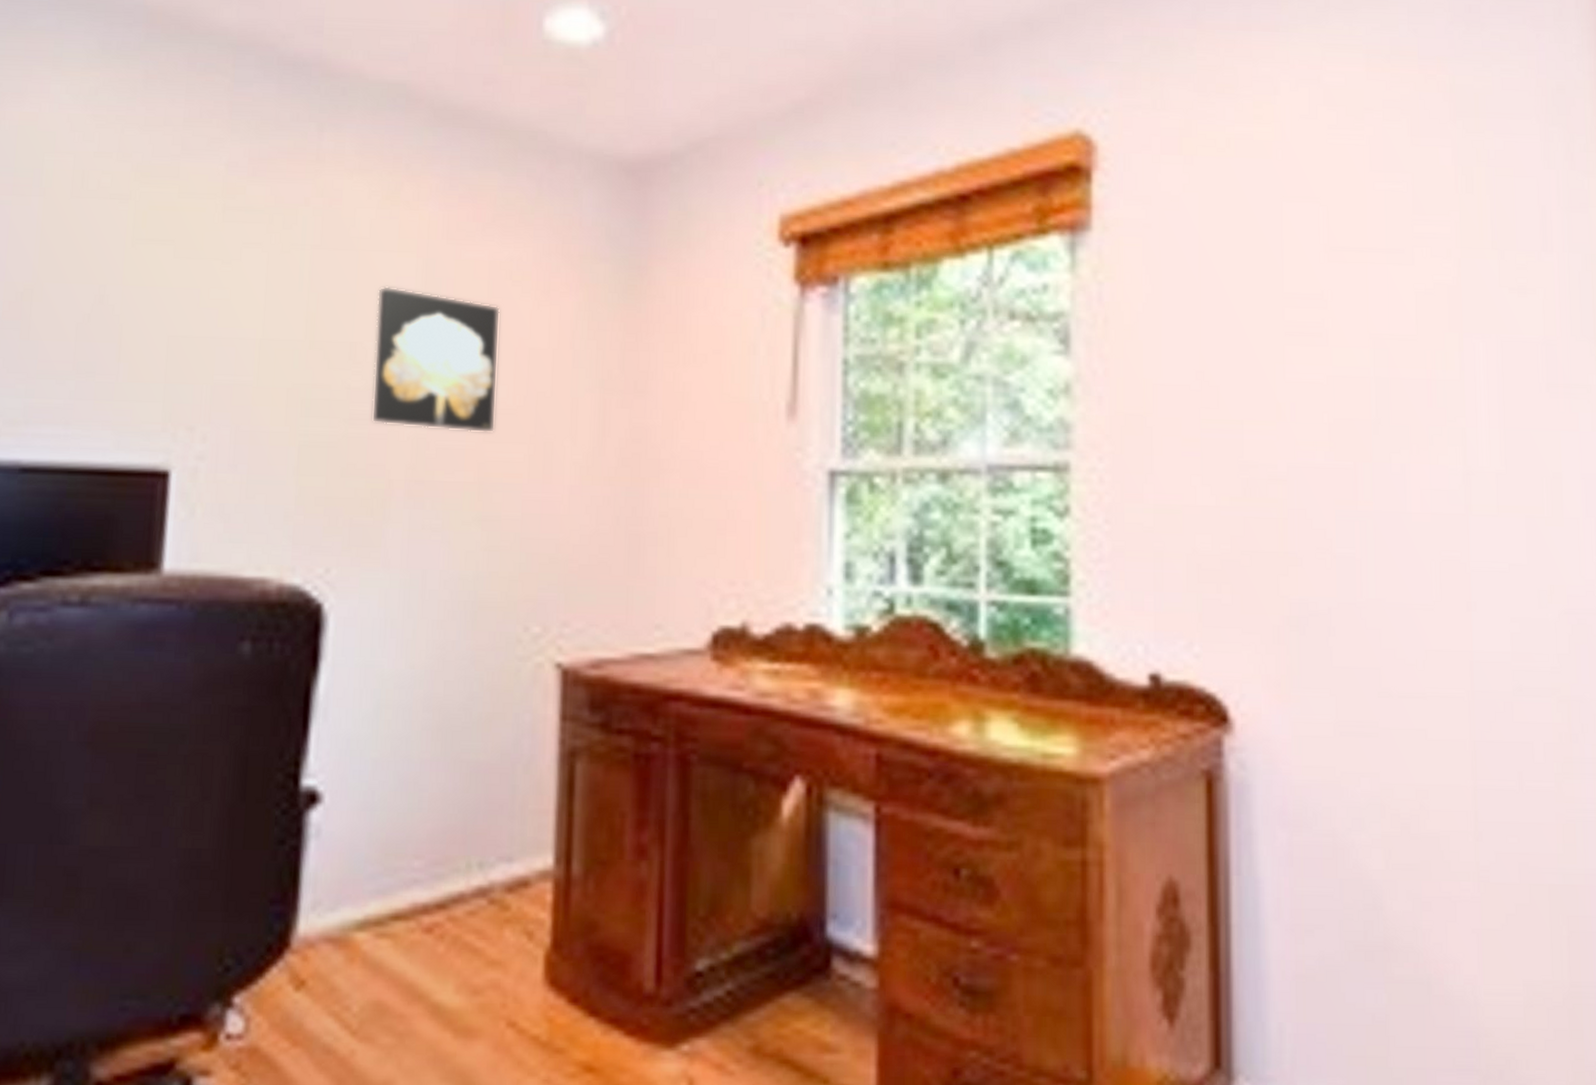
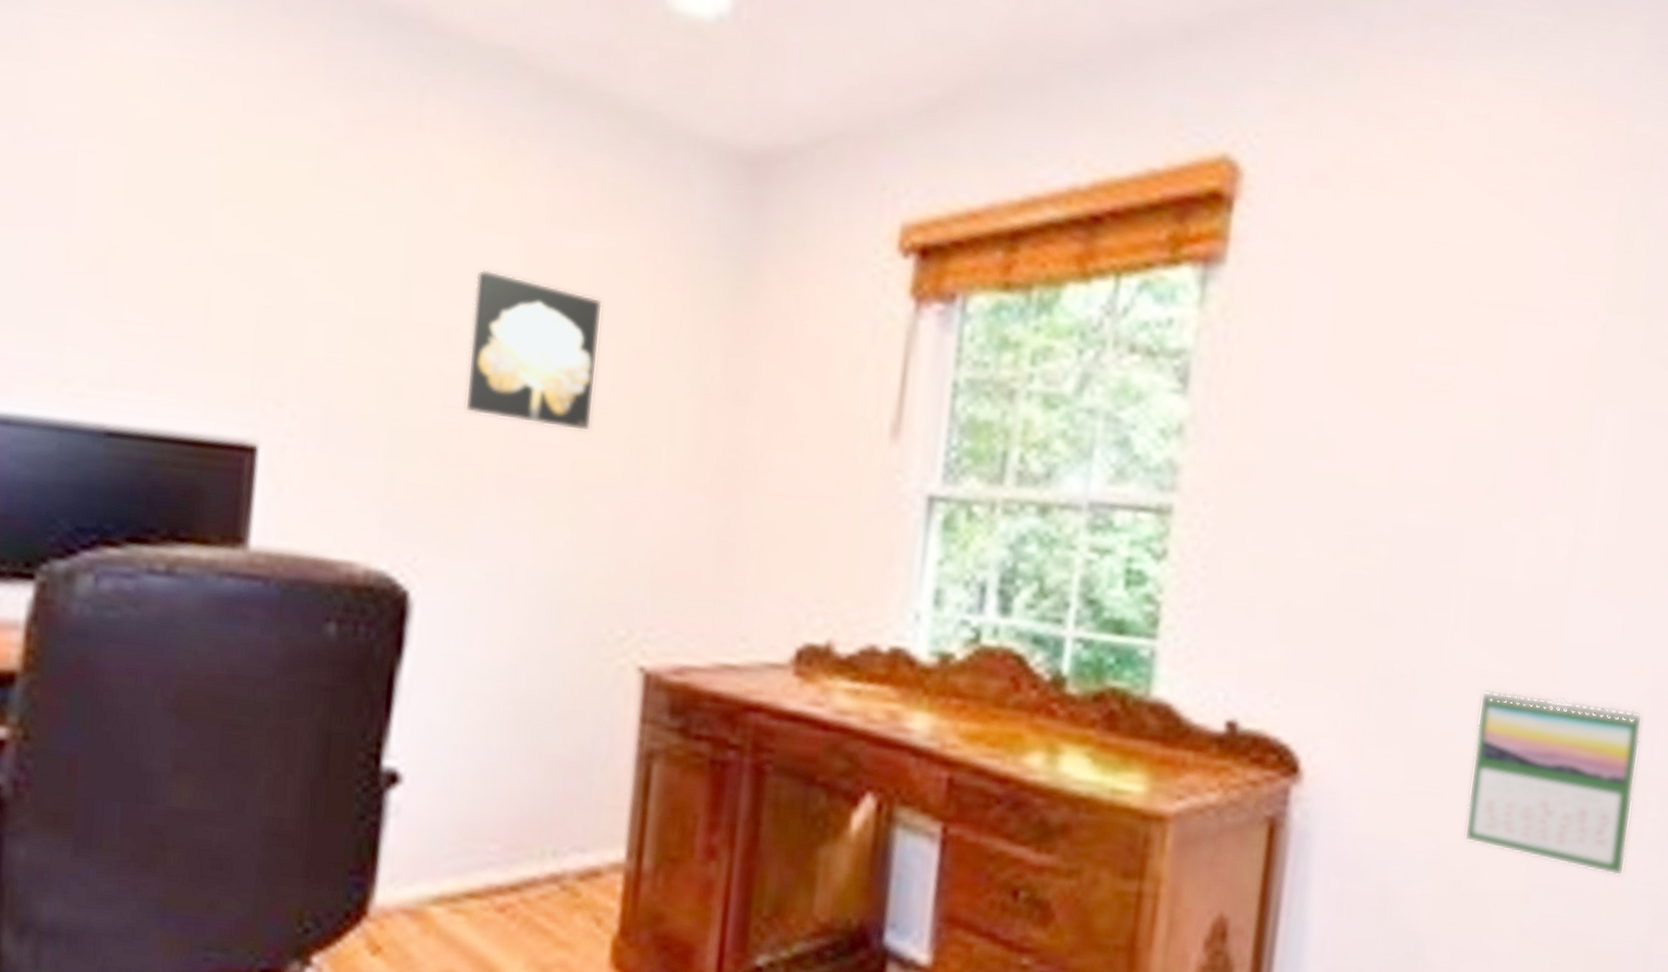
calendar: none [1399,622,1573,806] -> present [1464,689,1643,876]

